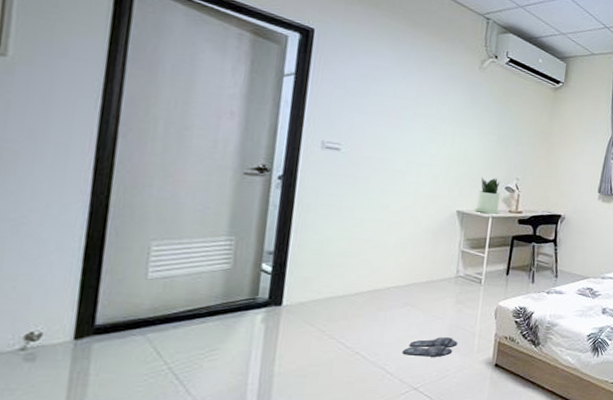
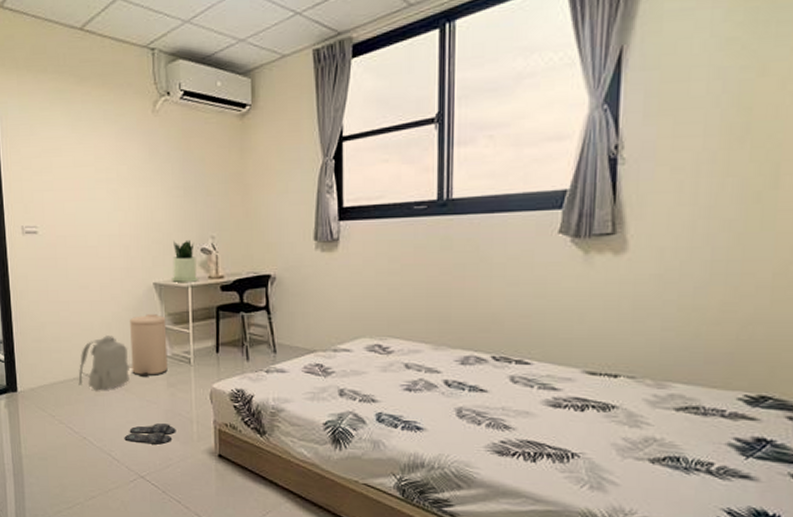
backpack: none [360,253,420,306] -> present [78,334,130,391]
pedal bin: none [421,237,464,295] -> present [130,314,168,378]

